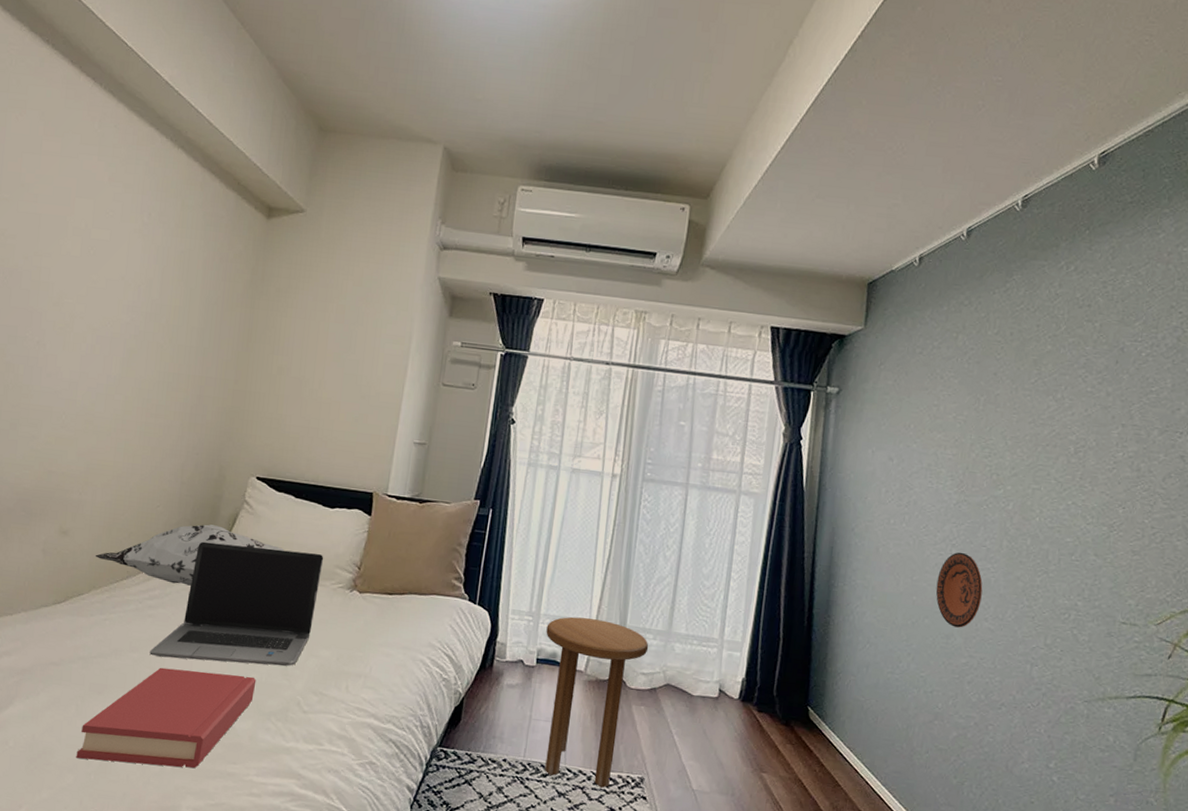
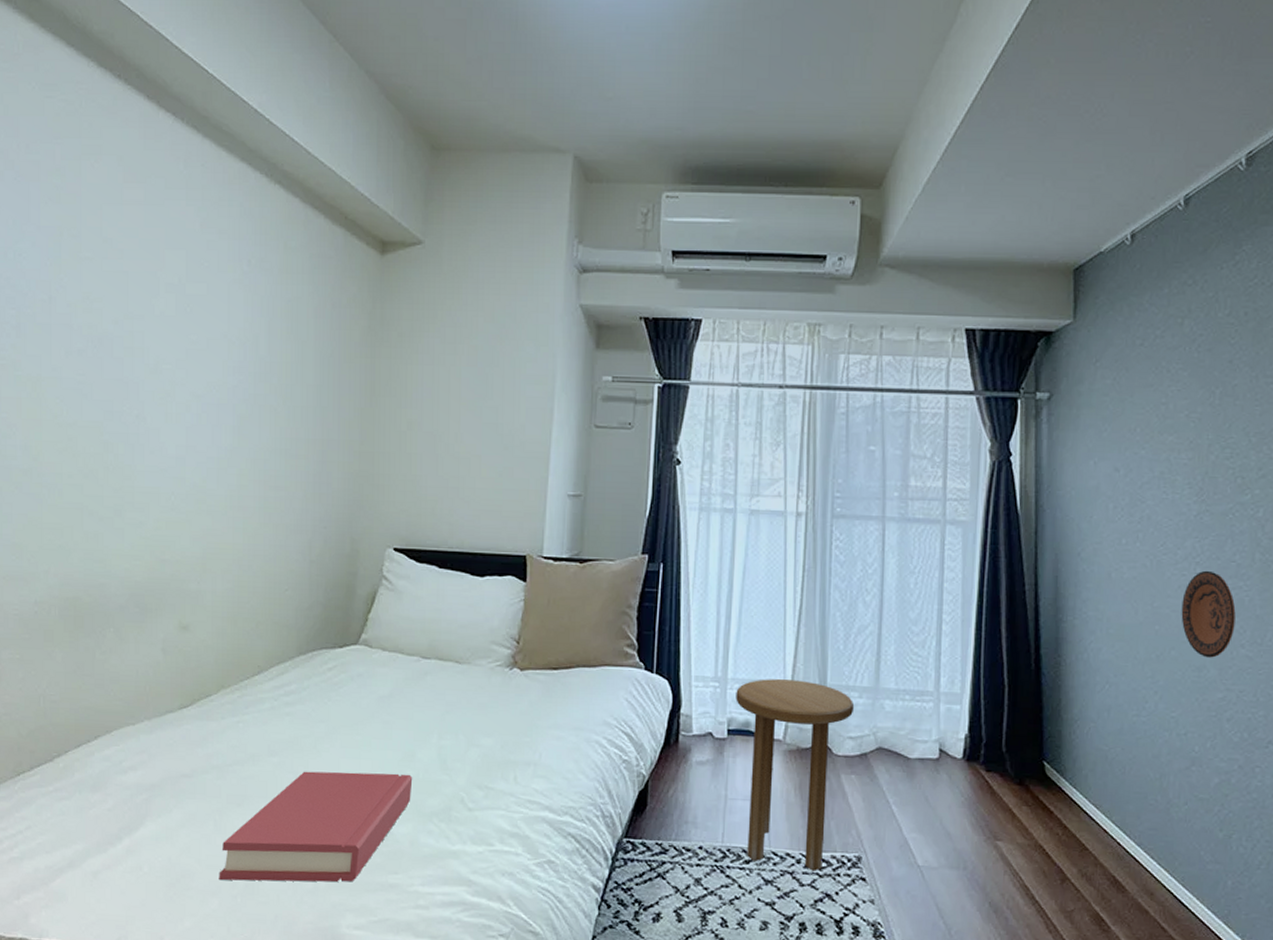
decorative pillow: present [95,524,285,586] -> none [220,606,432,677]
laptop computer: present [150,541,324,666] -> none [291,626,477,760]

